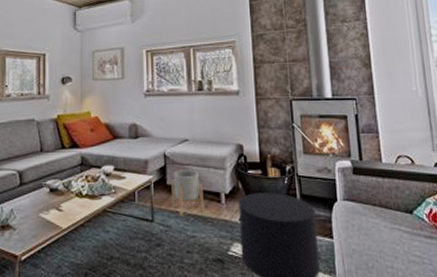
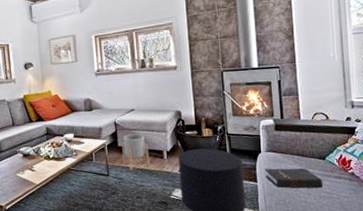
hardback book: none [342,222,412,250] -> present [264,168,324,189]

